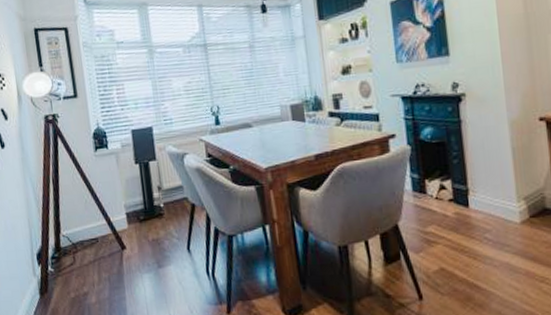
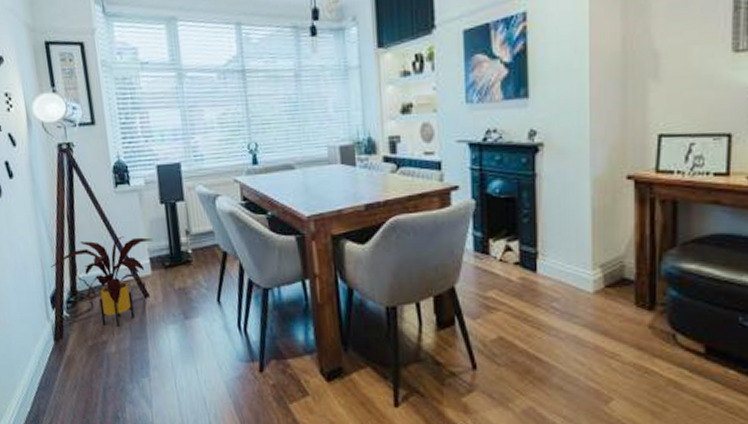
house plant: none [37,195,129,278] -> present [51,236,153,327]

